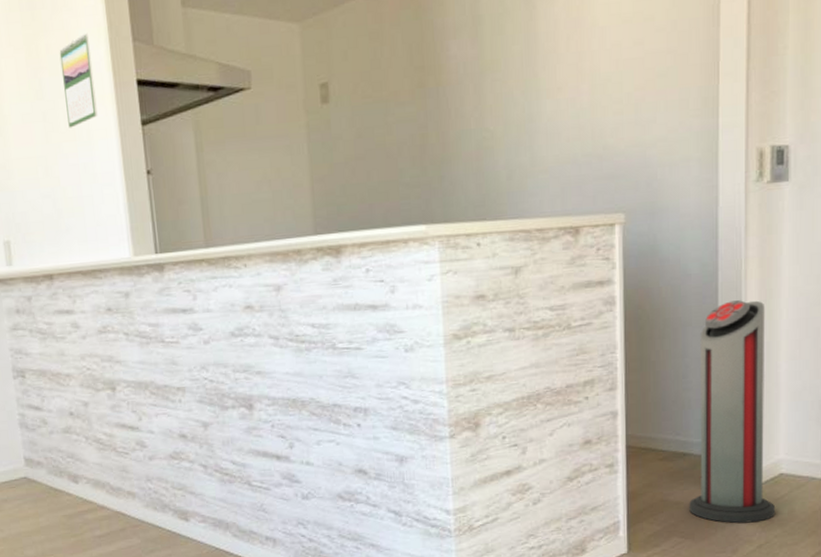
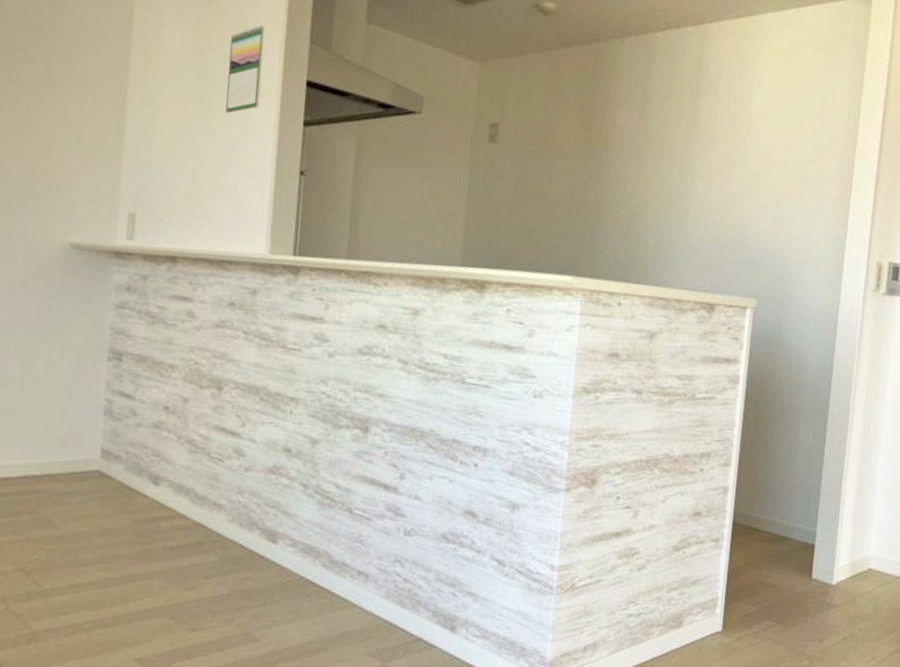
air purifier: present [689,300,776,524] -> none [784,397,871,614]

